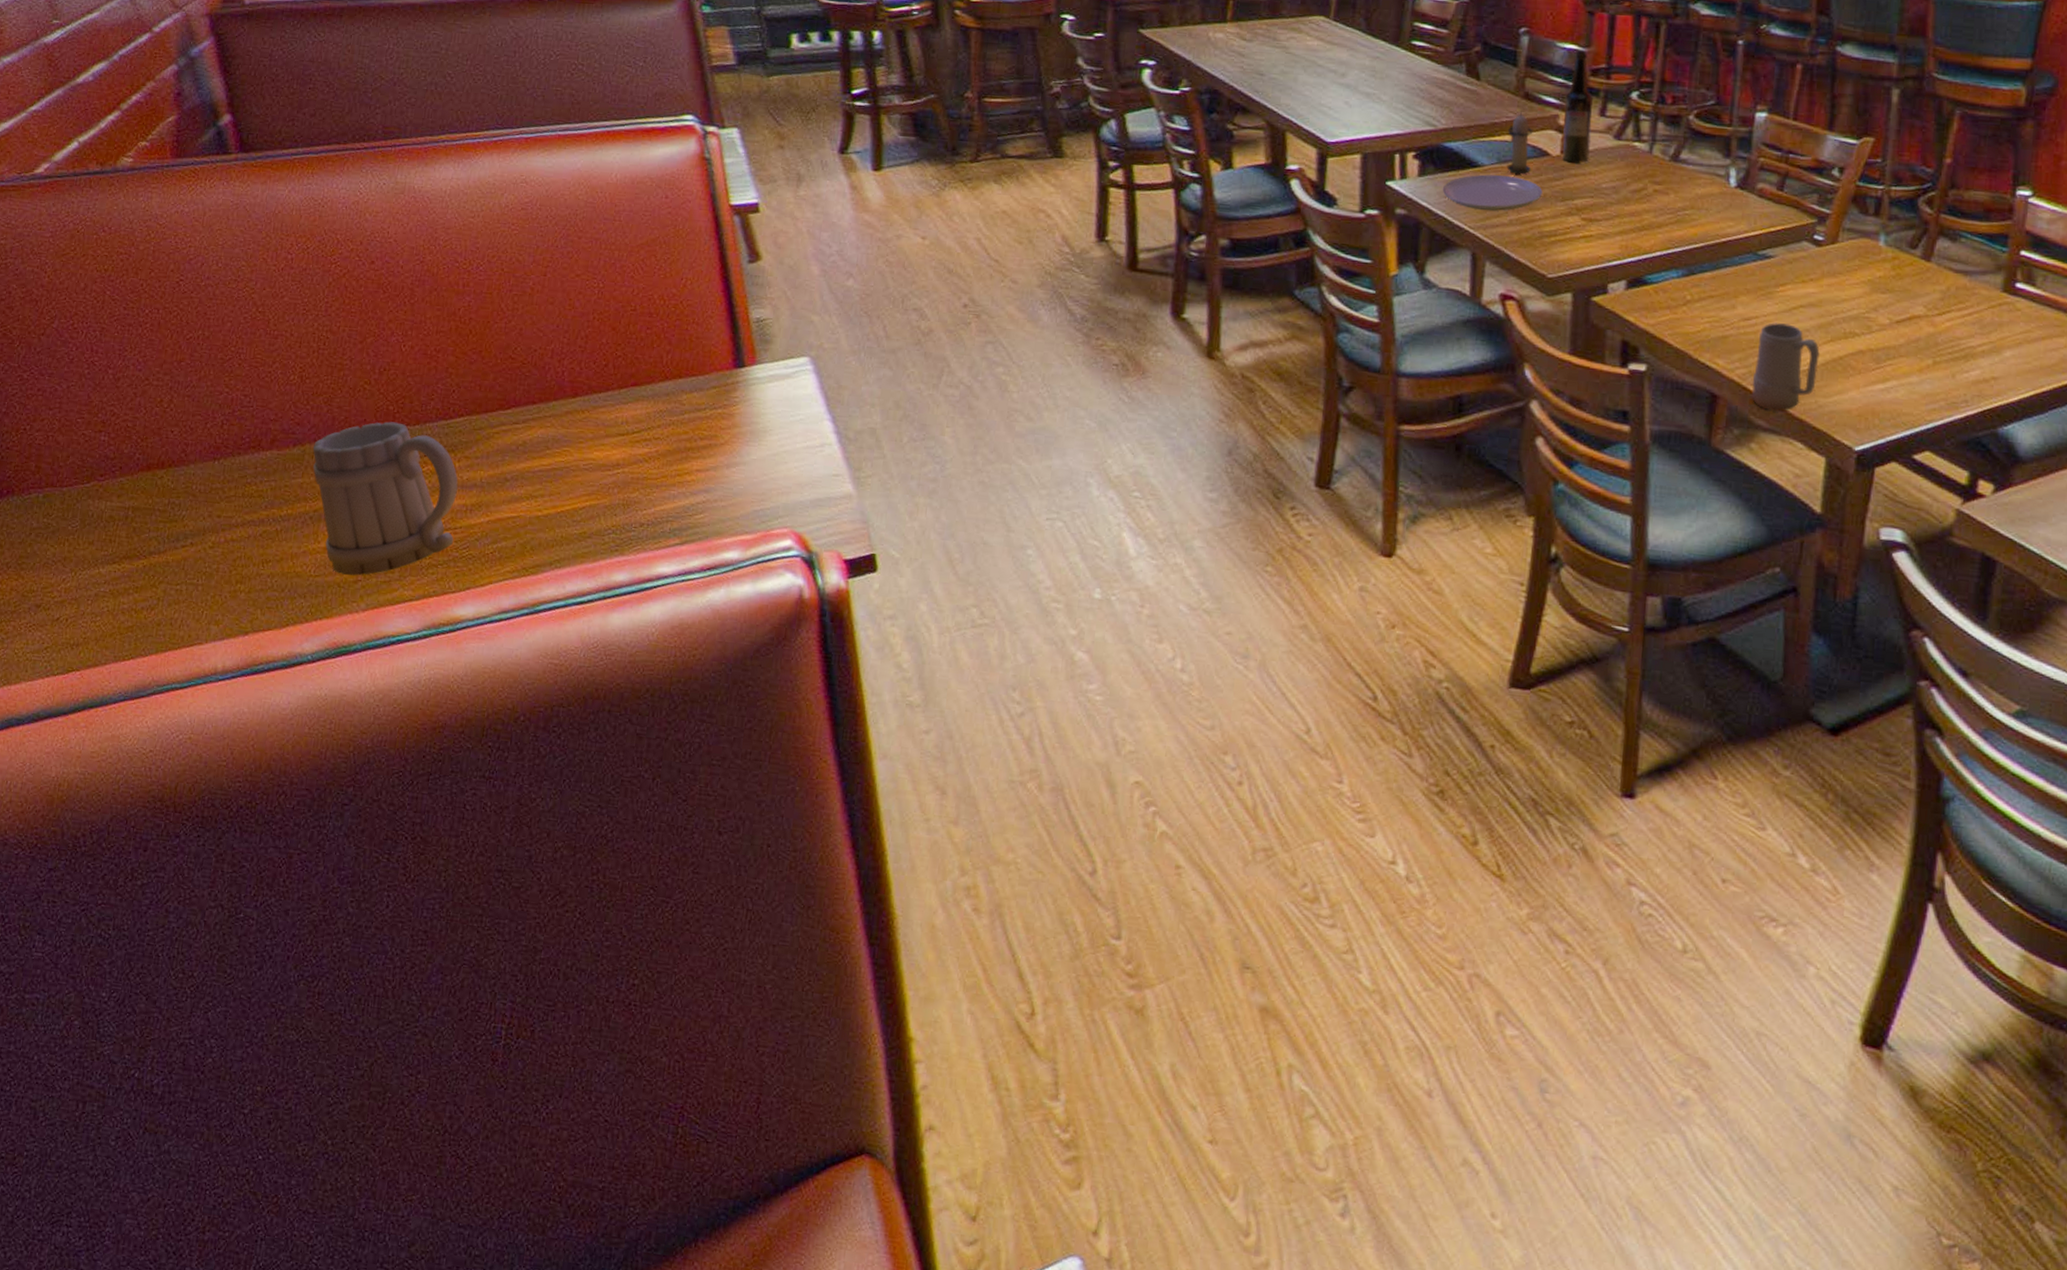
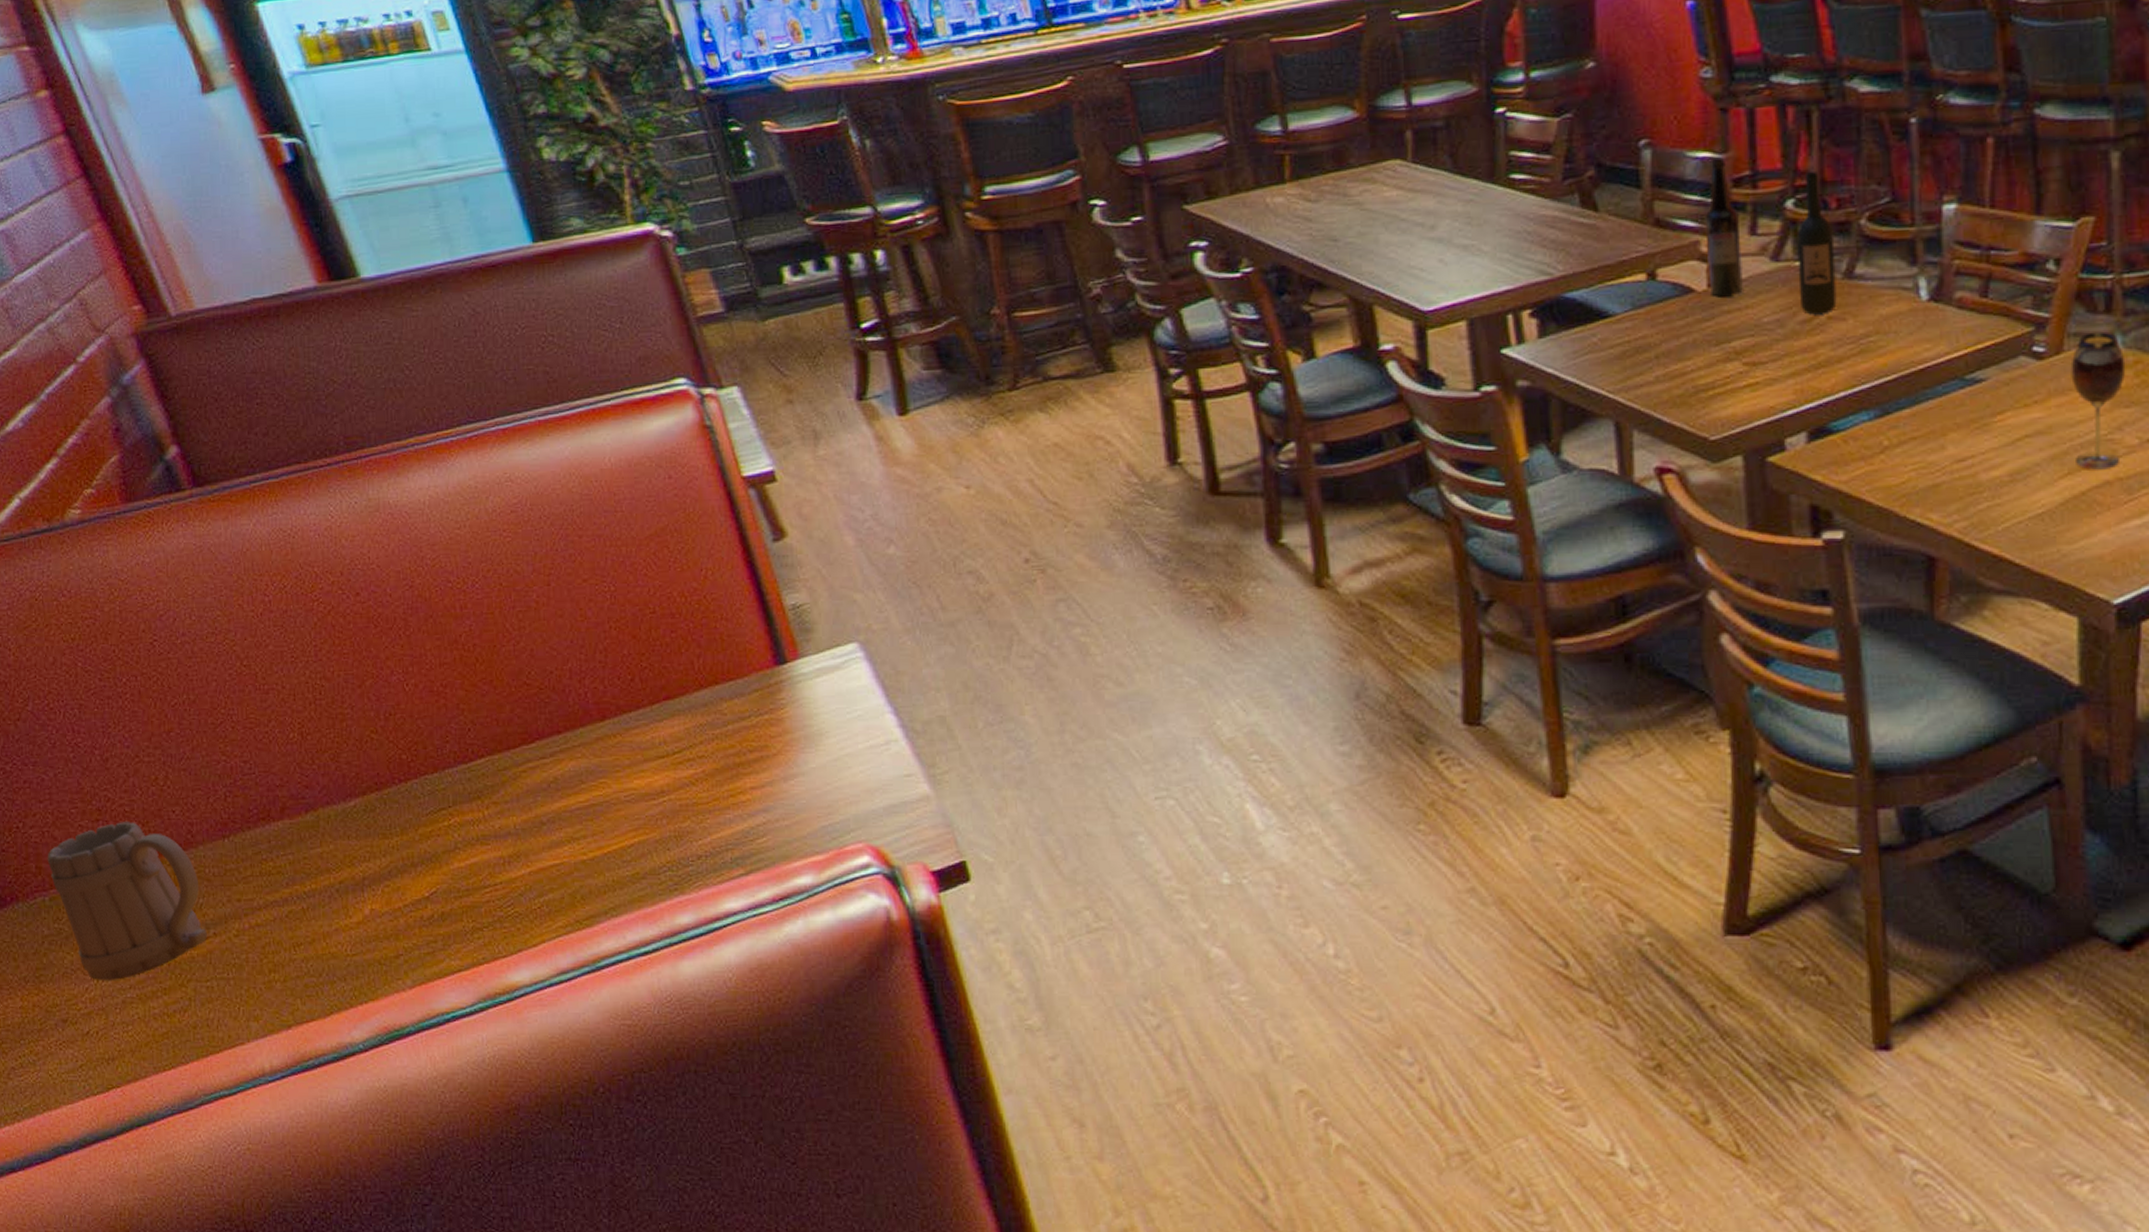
beer mug: none [47,435,185,575] -> present [47,822,207,981]
beer mug: present [312,421,458,576] -> none [326,772,496,950]
plate: present [1442,174,1543,211] -> none [1569,323,1691,369]
candle: present [1506,111,1534,175] -> none [1639,242,1674,320]
wine bottle: none [1633,72,1667,187] -> present [1796,172,1837,315]
beer mug: present [1751,323,1821,412] -> none [1976,460,2058,569]
wineglass: none [1838,230,1886,341] -> present [2070,332,2126,470]

